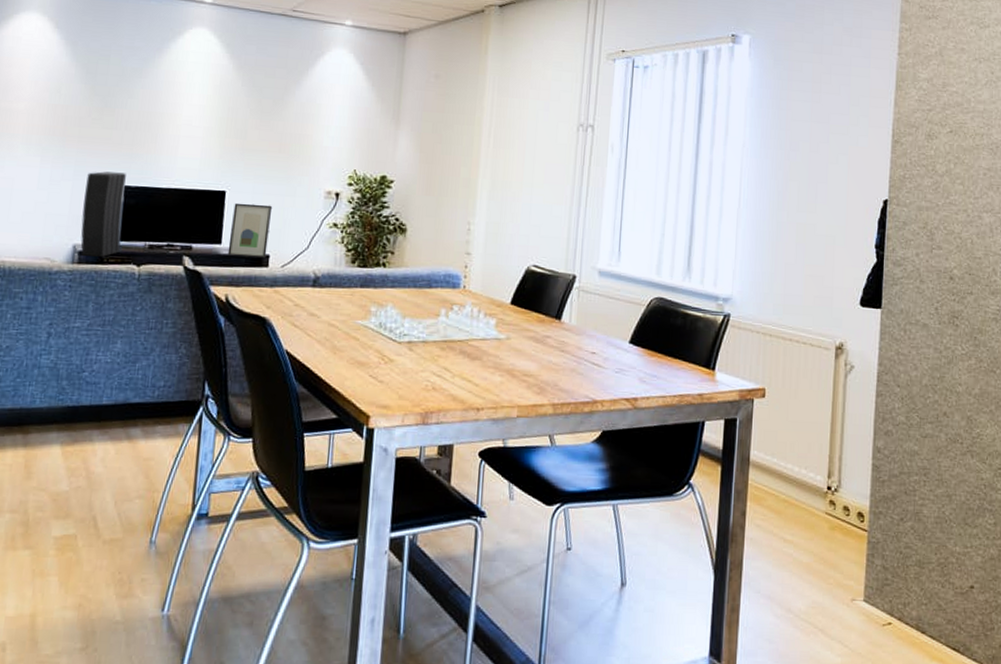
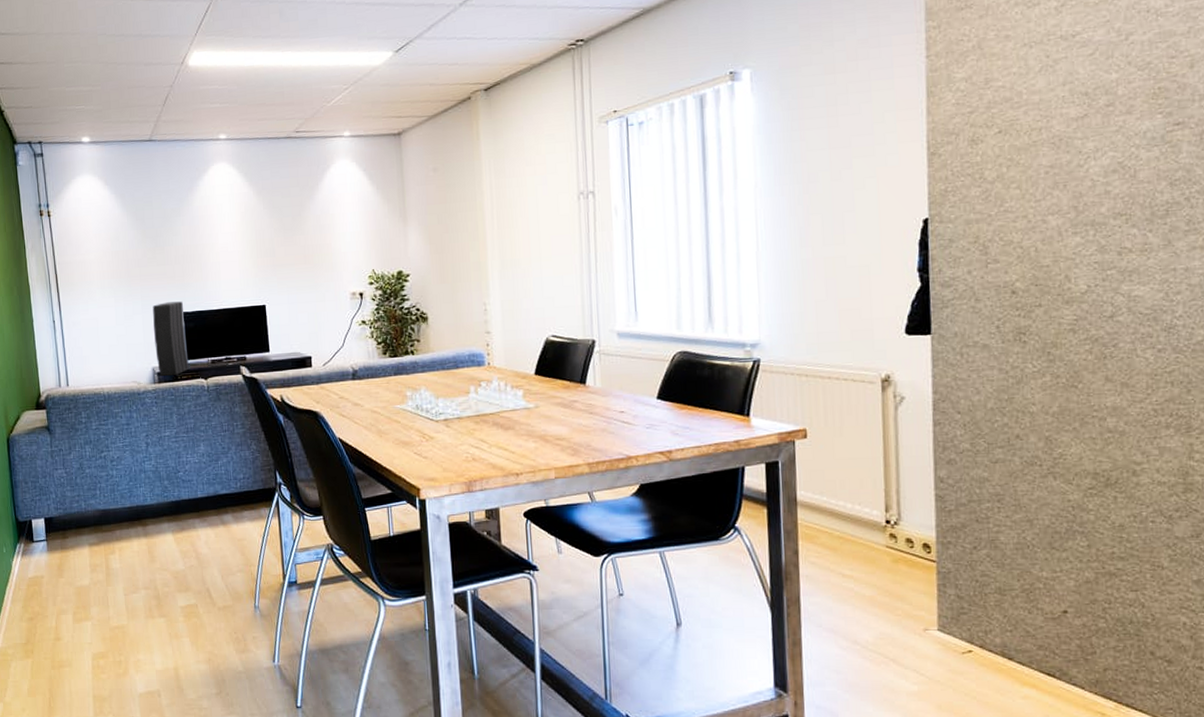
picture frame: present [227,202,273,258] -> none [274,312,309,361]

